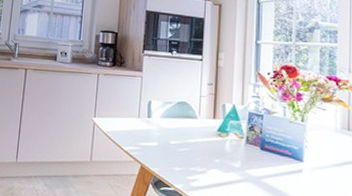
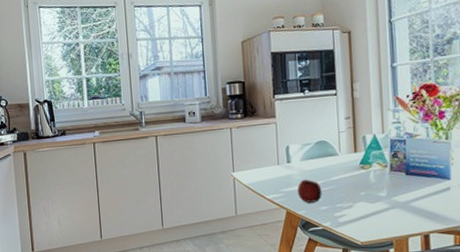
fruit: none [154,136,178,162] -> present [298,179,322,203]

